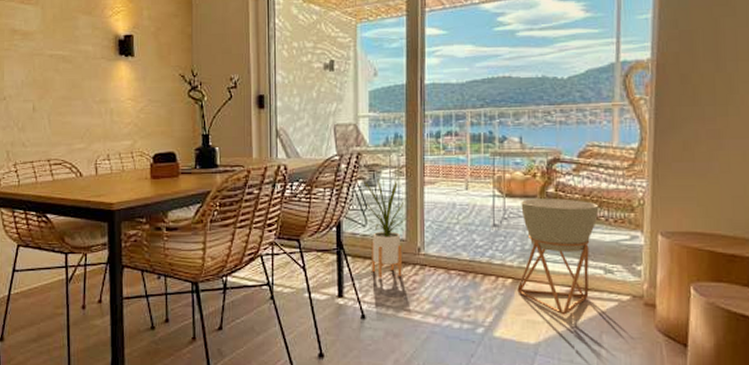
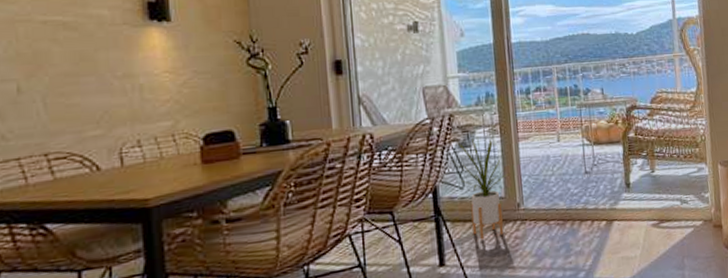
planter: present [517,198,599,315] -> none [607,141,672,248]

